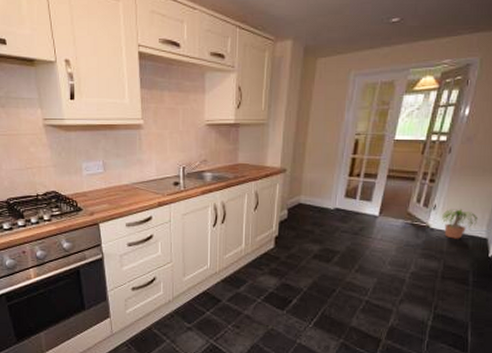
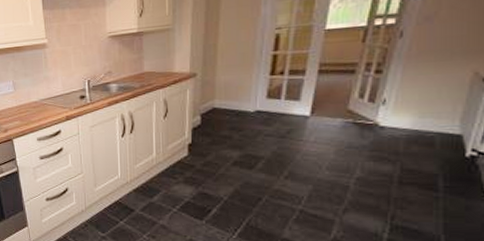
potted plant: present [442,209,477,239] -> none [395,102,446,137]

